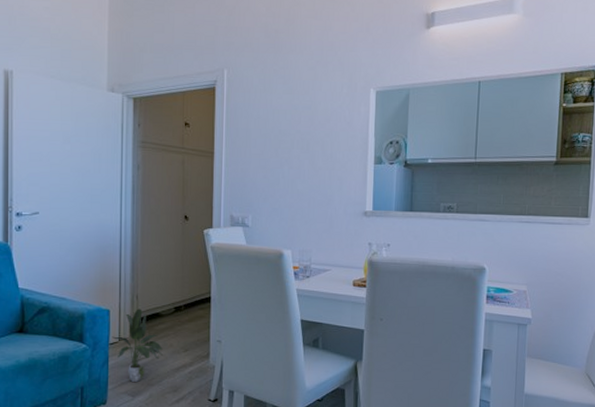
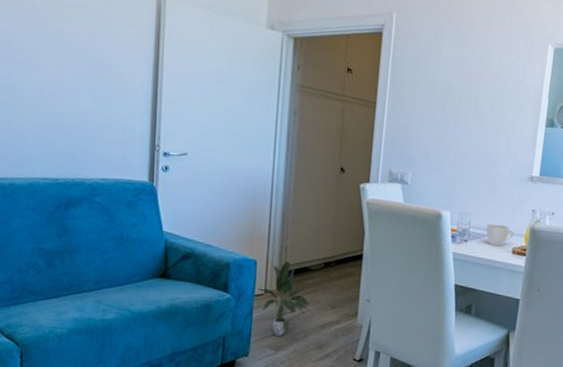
cup: none [326,259,353,280] -> present [486,223,514,247]

